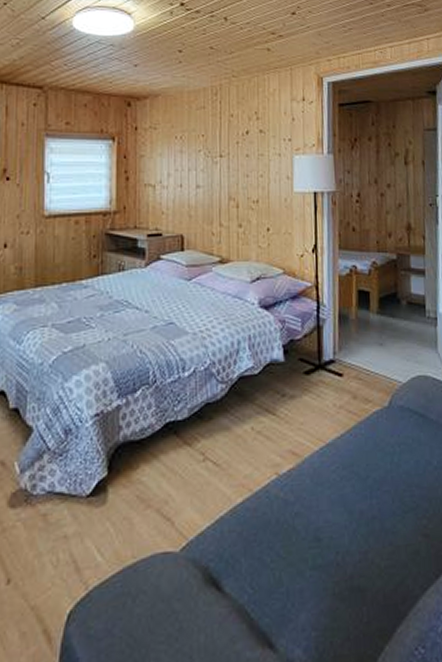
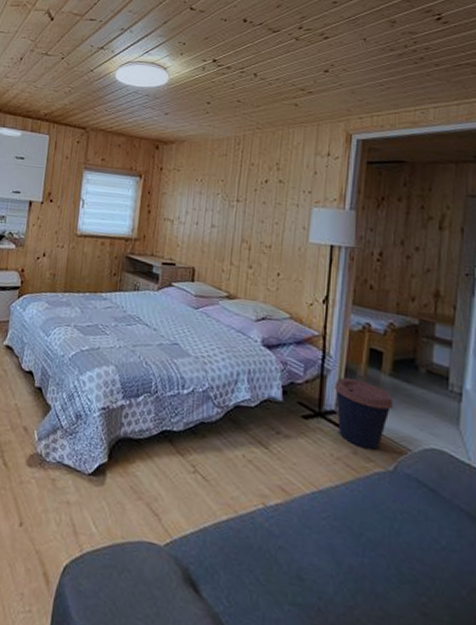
coffee cup: none [331,324,383,392] -> present [335,377,393,451]

